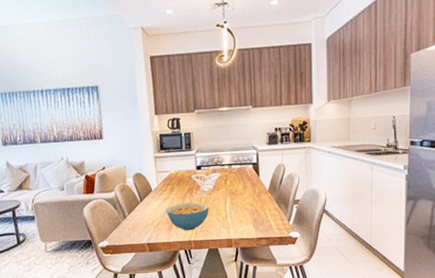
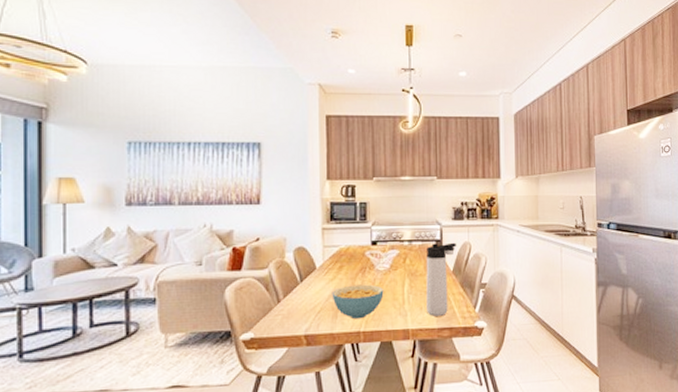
thermos bottle: none [244,164,272,228] -> present [426,242,457,316]

